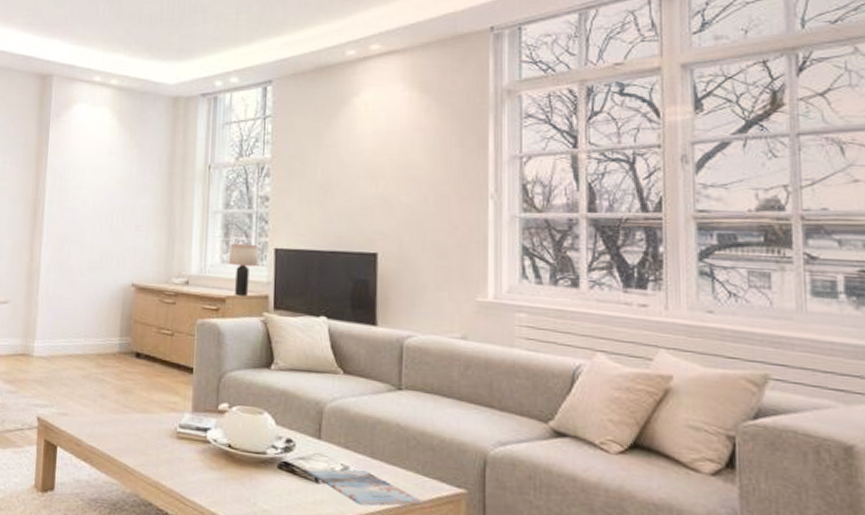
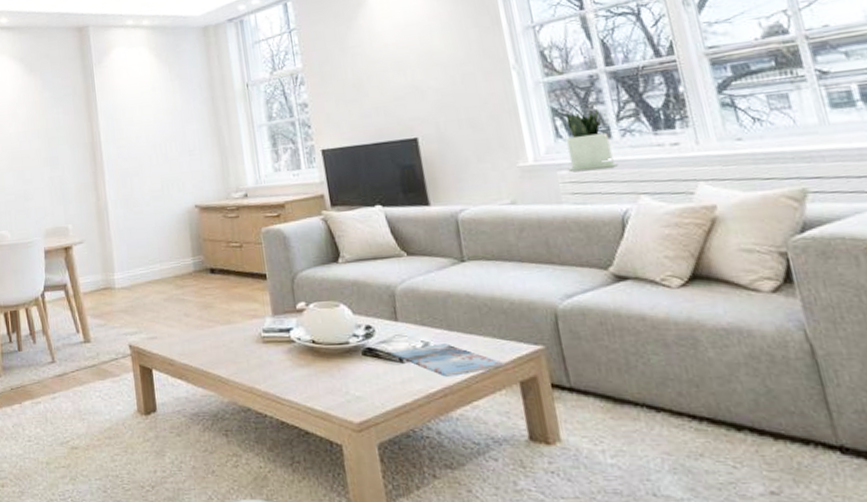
table lamp: present [228,243,259,297] -> none [279,149,309,200]
planter: none [527,253,582,320] -> present [565,108,620,173]

